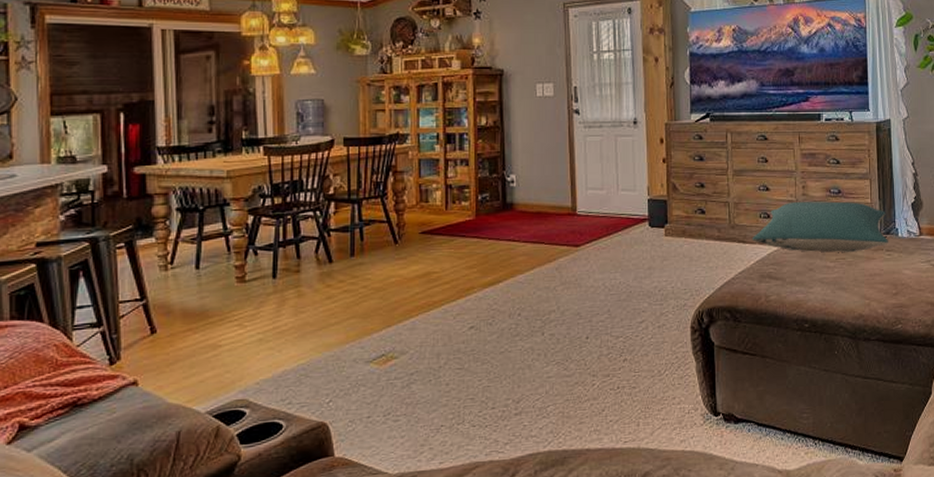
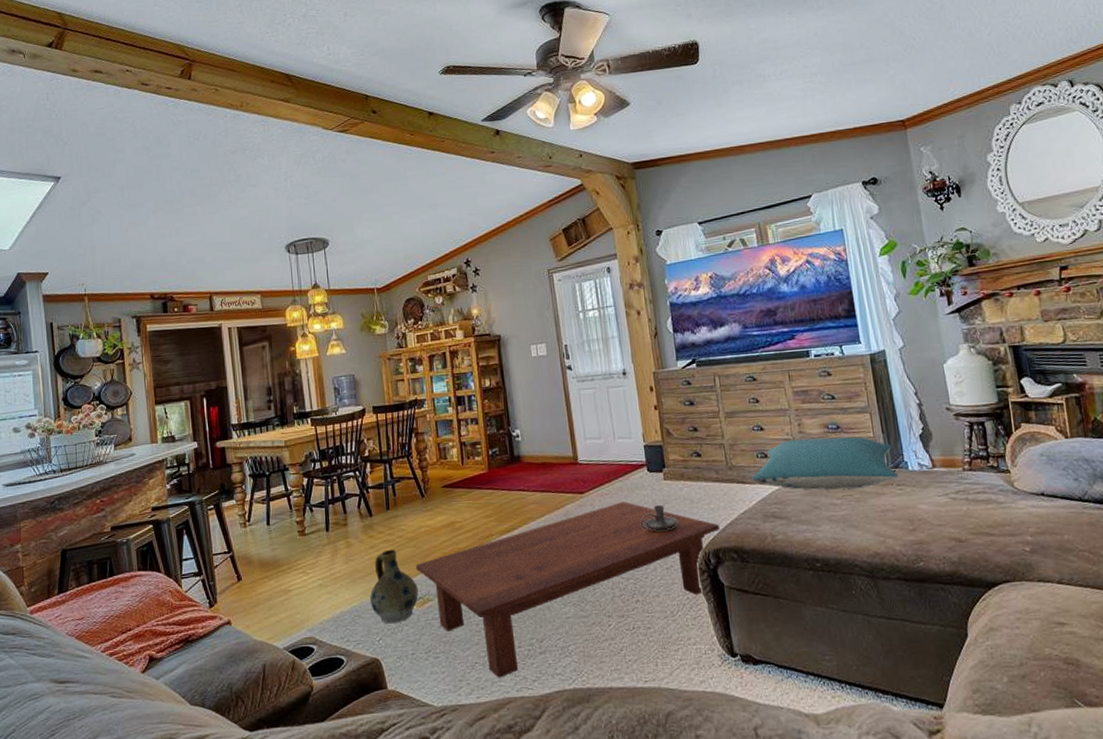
ceramic jug: none [322,300,381,384] -> present [370,549,419,624]
coffee table: none [381,257,716,442] -> present [416,502,720,678]
candle holder: none [636,261,674,288] -> present [640,504,677,531]

